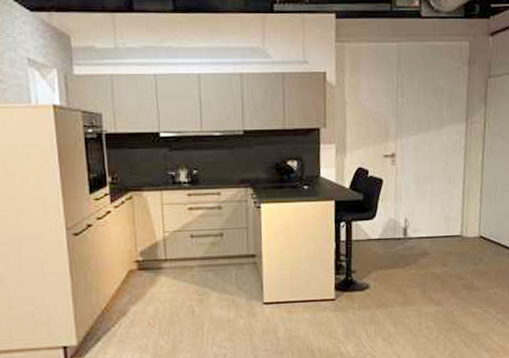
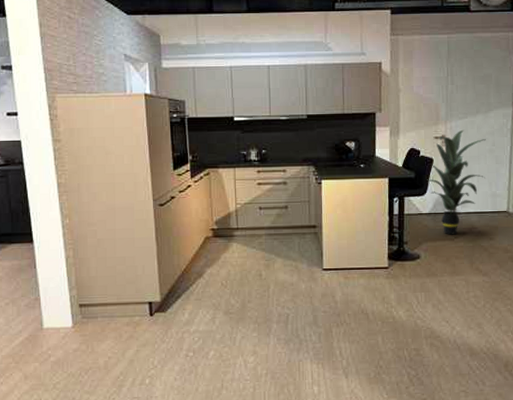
indoor plant: none [376,147,439,262] -> present [427,129,486,235]

